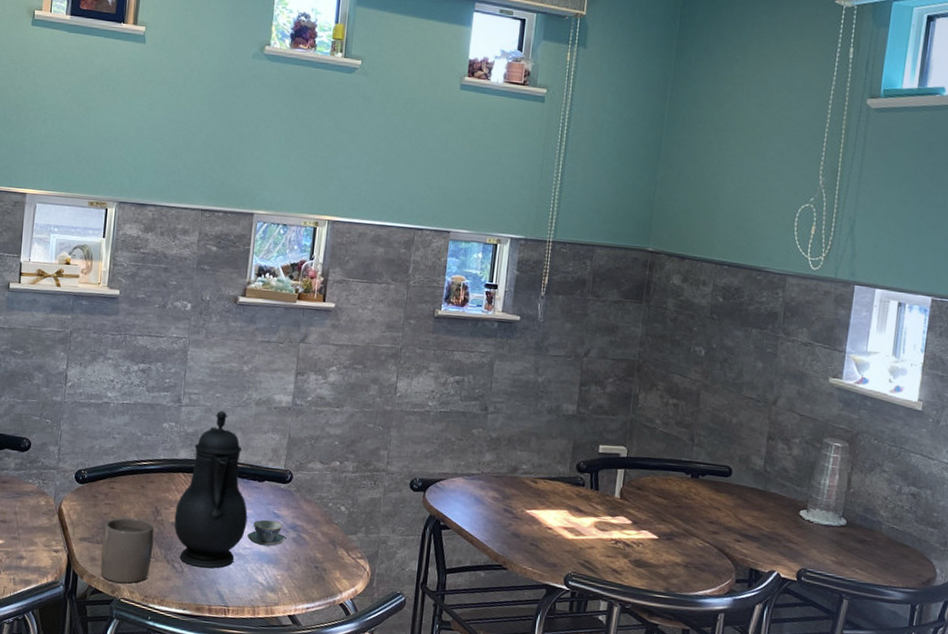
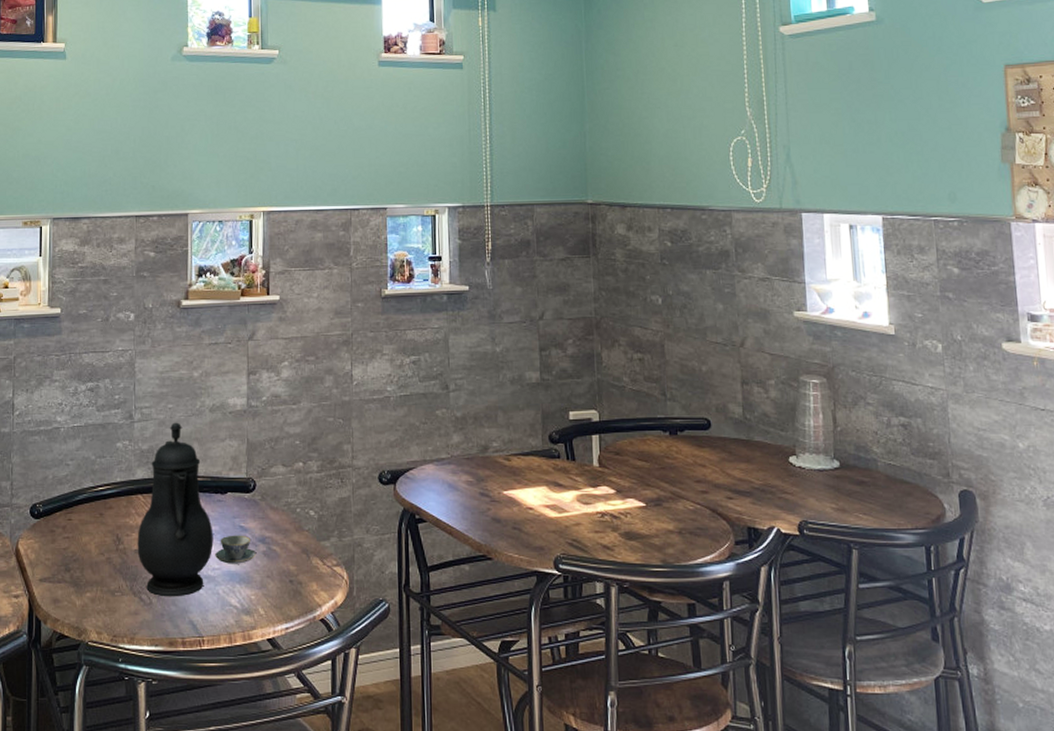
mug: present [100,517,155,584] -> none [63,549,118,624]

